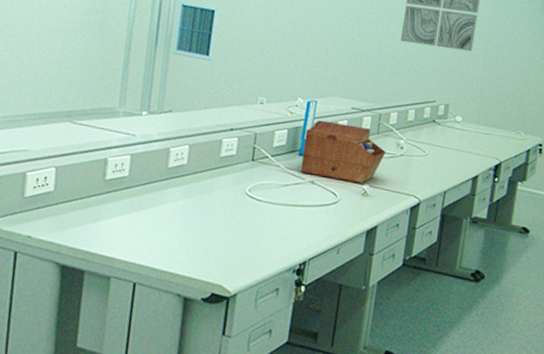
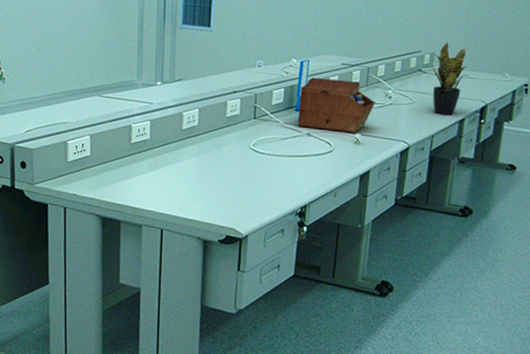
potted plant: none [446,93,486,172] -> present [432,42,471,115]

